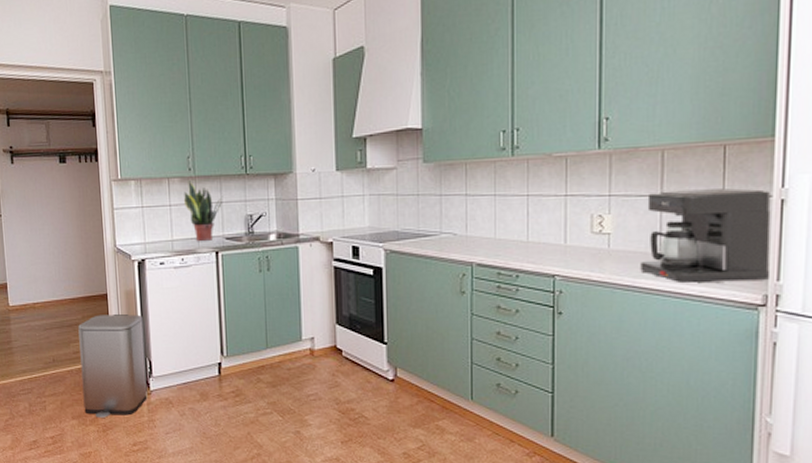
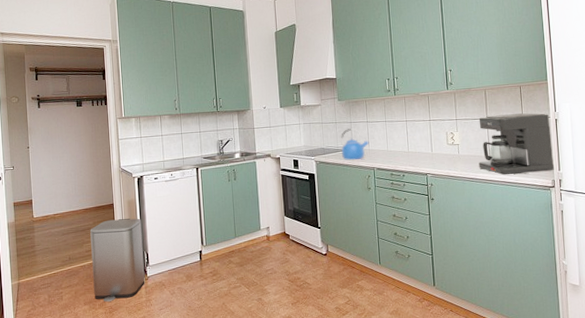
potted plant: present [183,181,223,242] -> none [171,117,201,162]
kettle: none [423,204,467,250] -> present [341,128,369,160]

